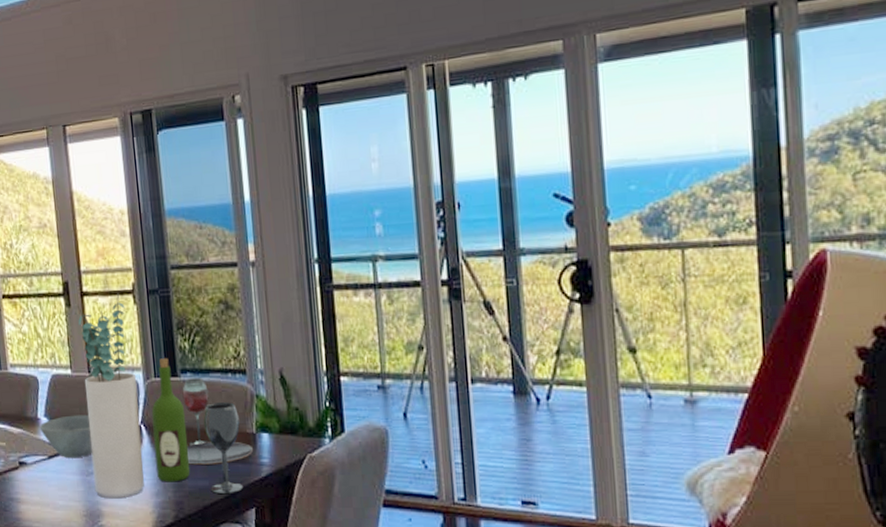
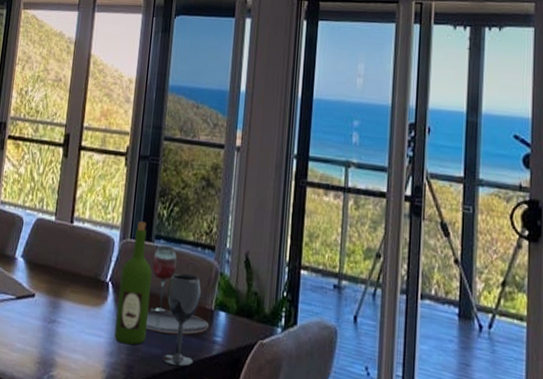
bowl: present [39,414,92,459] -> none [14,260,63,304]
vase: present [77,293,144,499] -> none [53,153,117,352]

